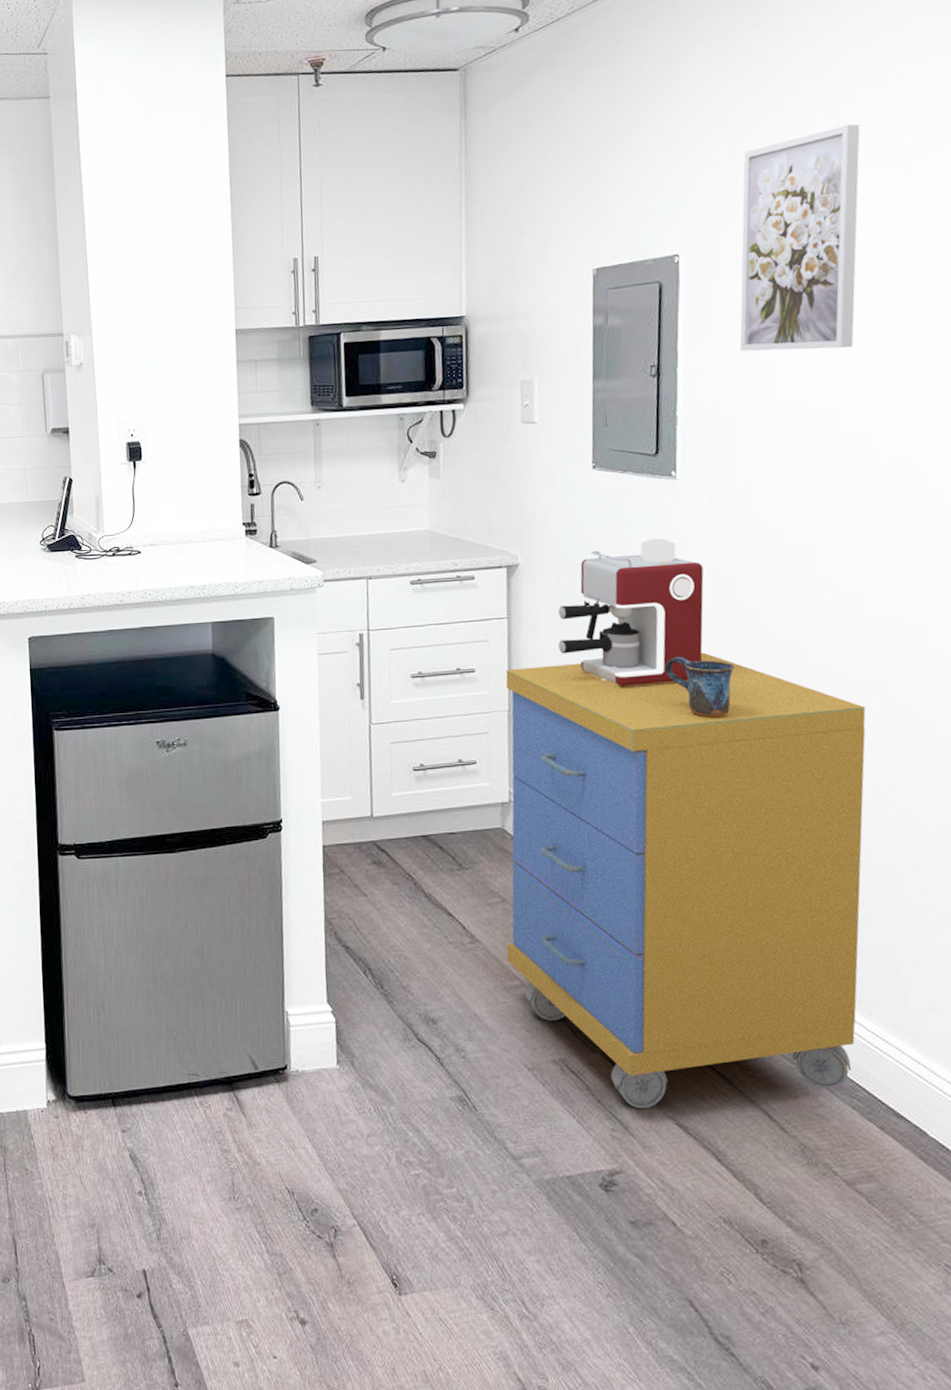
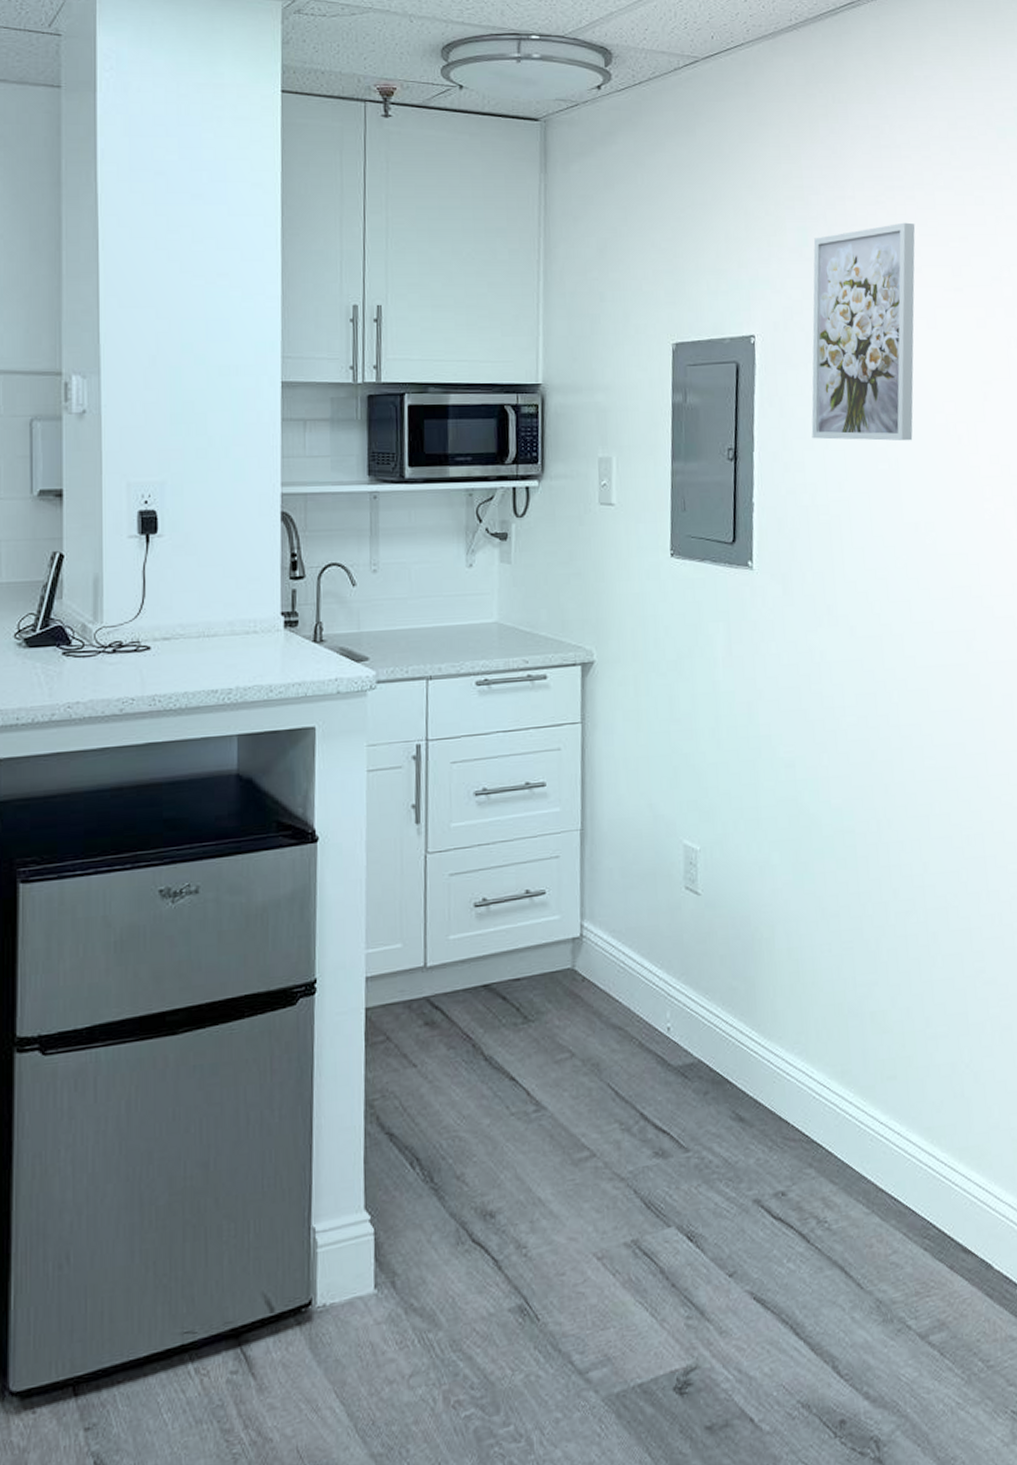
storage cabinet: present [506,652,866,1109] -> none [575,756,930,1287]
coffee maker: present [558,538,704,687] -> none [634,632,779,798]
mug: present [665,656,735,718] -> none [742,760,810,828]

